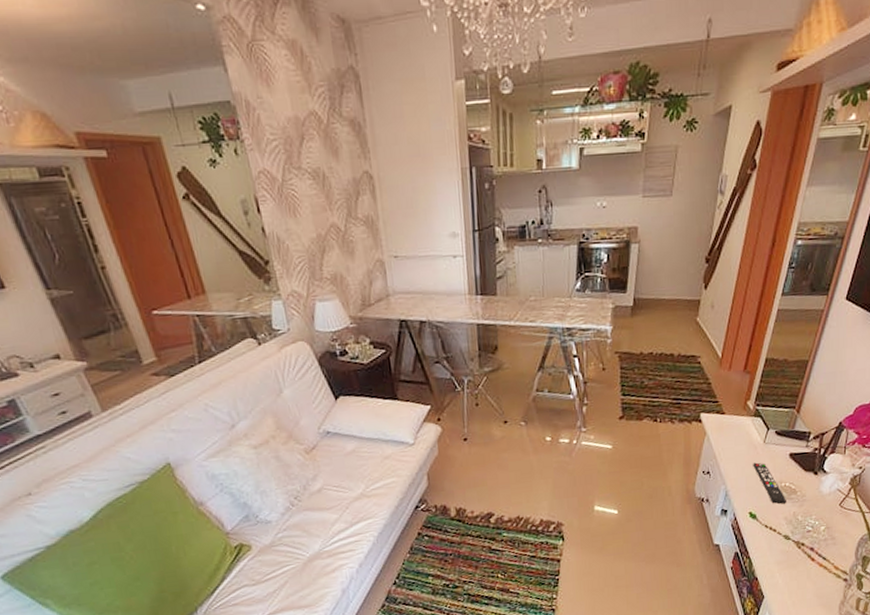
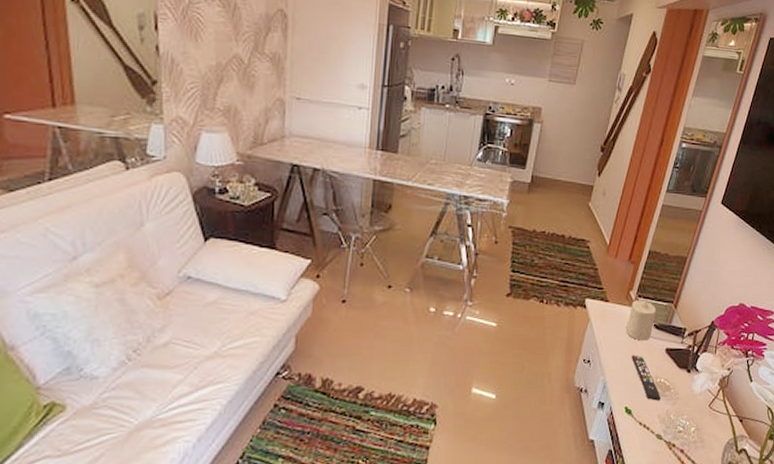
candle: none [745,408,778,449] -> present [625,300,657,341]

